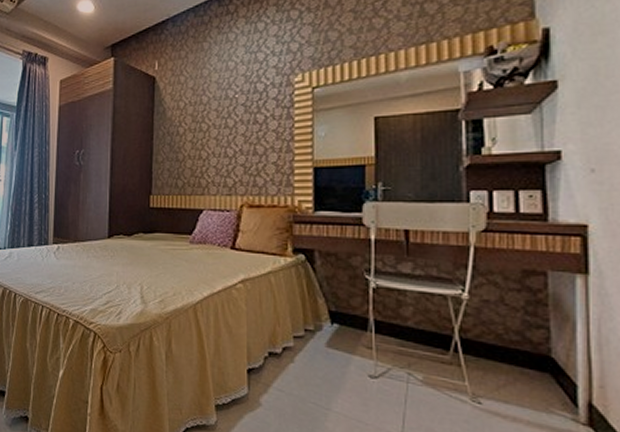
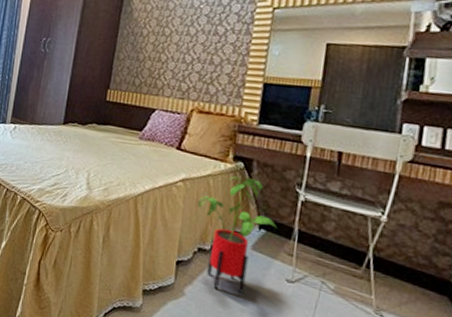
house plant: none [261,269,350,397] -> present [197,176,277,294]

